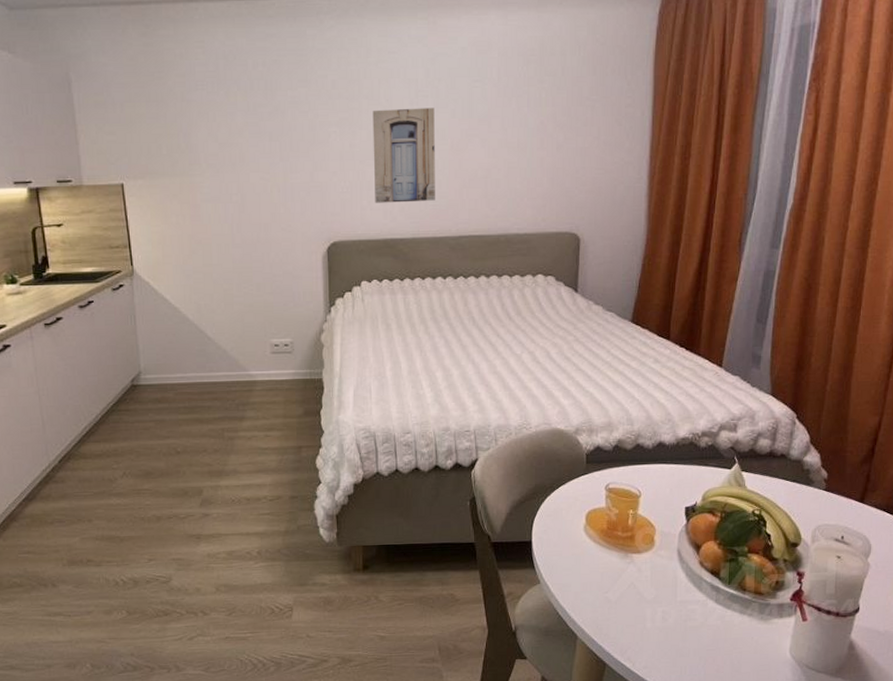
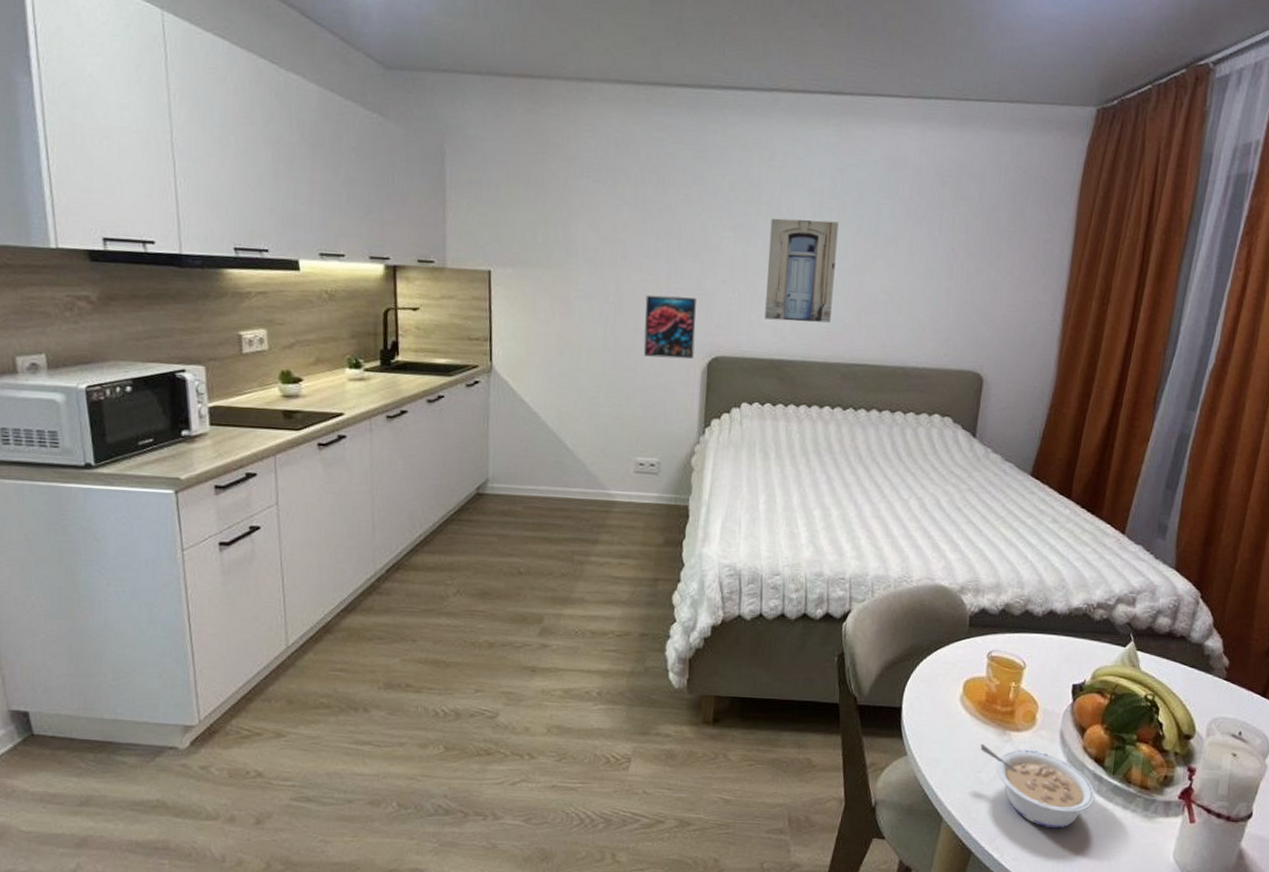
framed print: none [265,190,314,248] -> present [643,295,696,359]
legume: none [606,567,714,637] -> present [980,743,1096,829]

